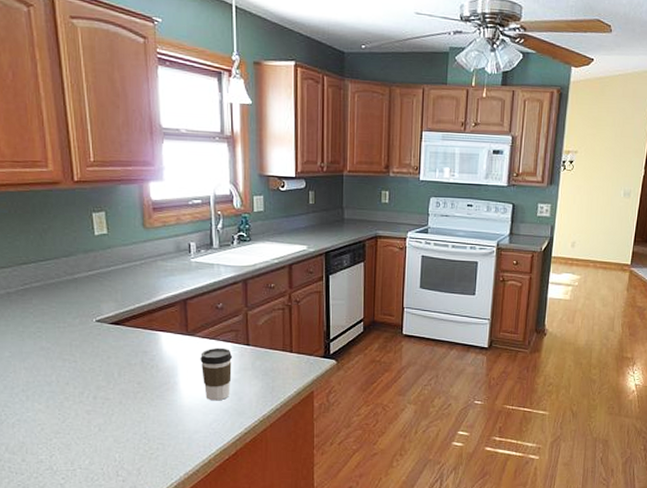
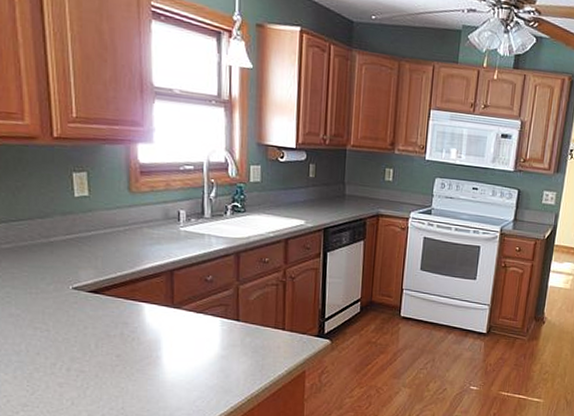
coffee cup: present [200,347,233,401] -> none [186,322,221,378]

